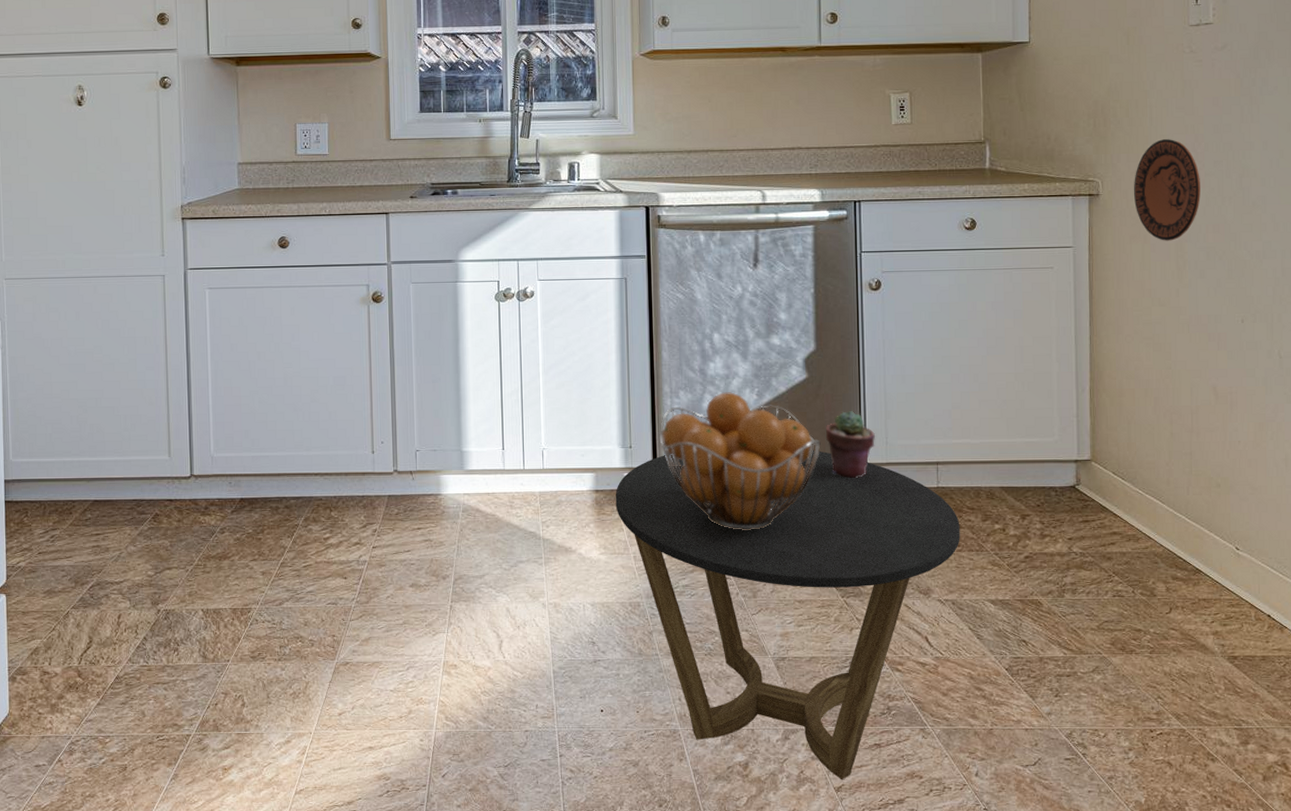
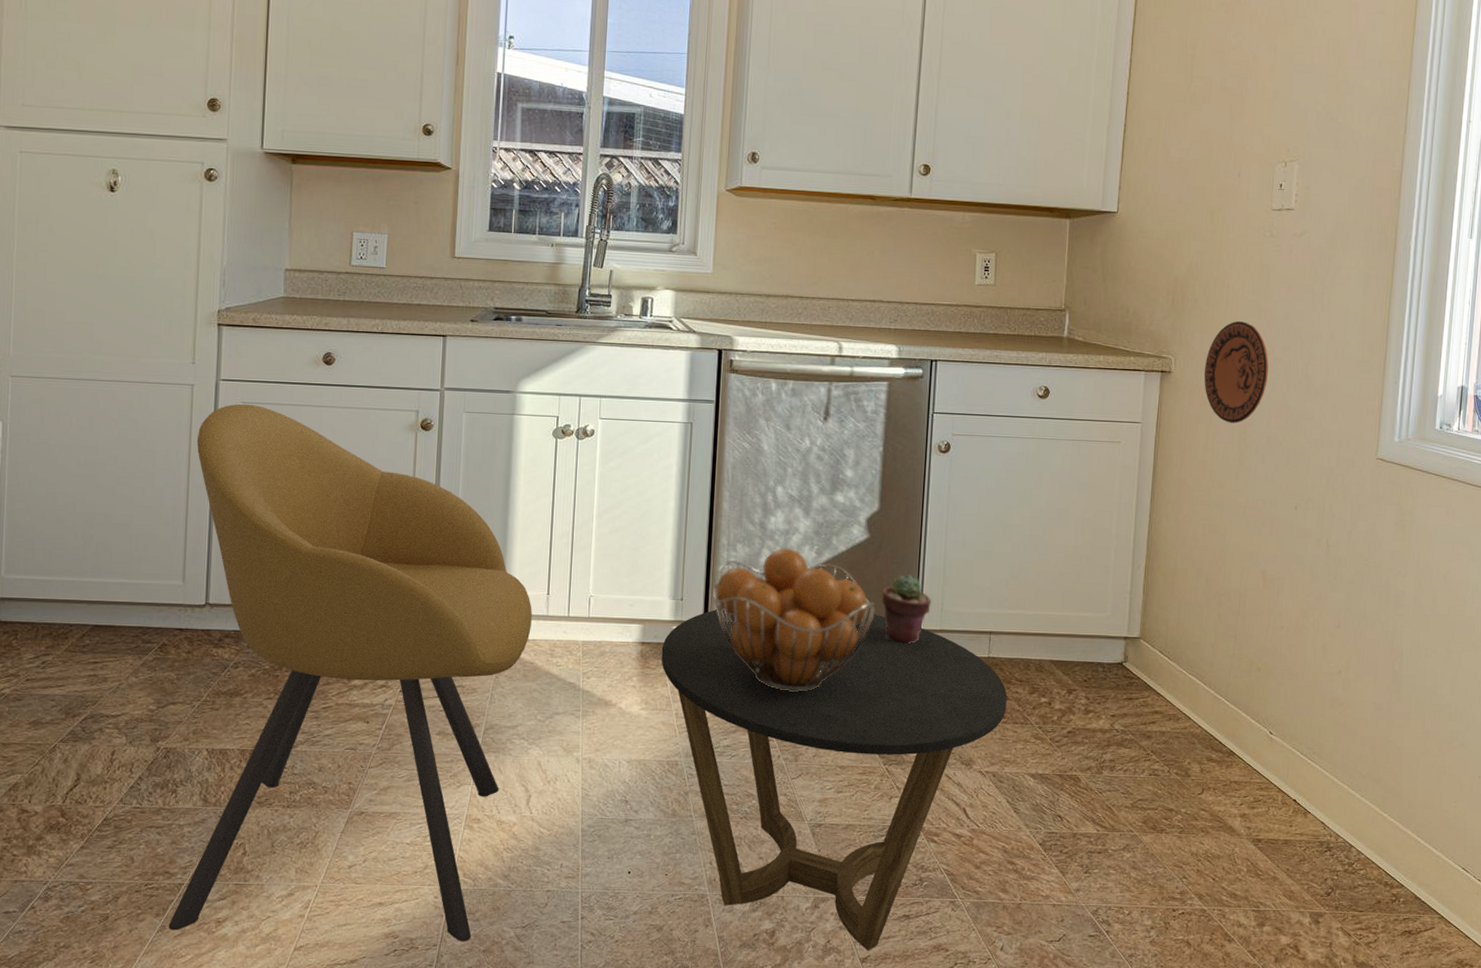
chair: none [171,289,490,781] -> present [168,403,532,941]

